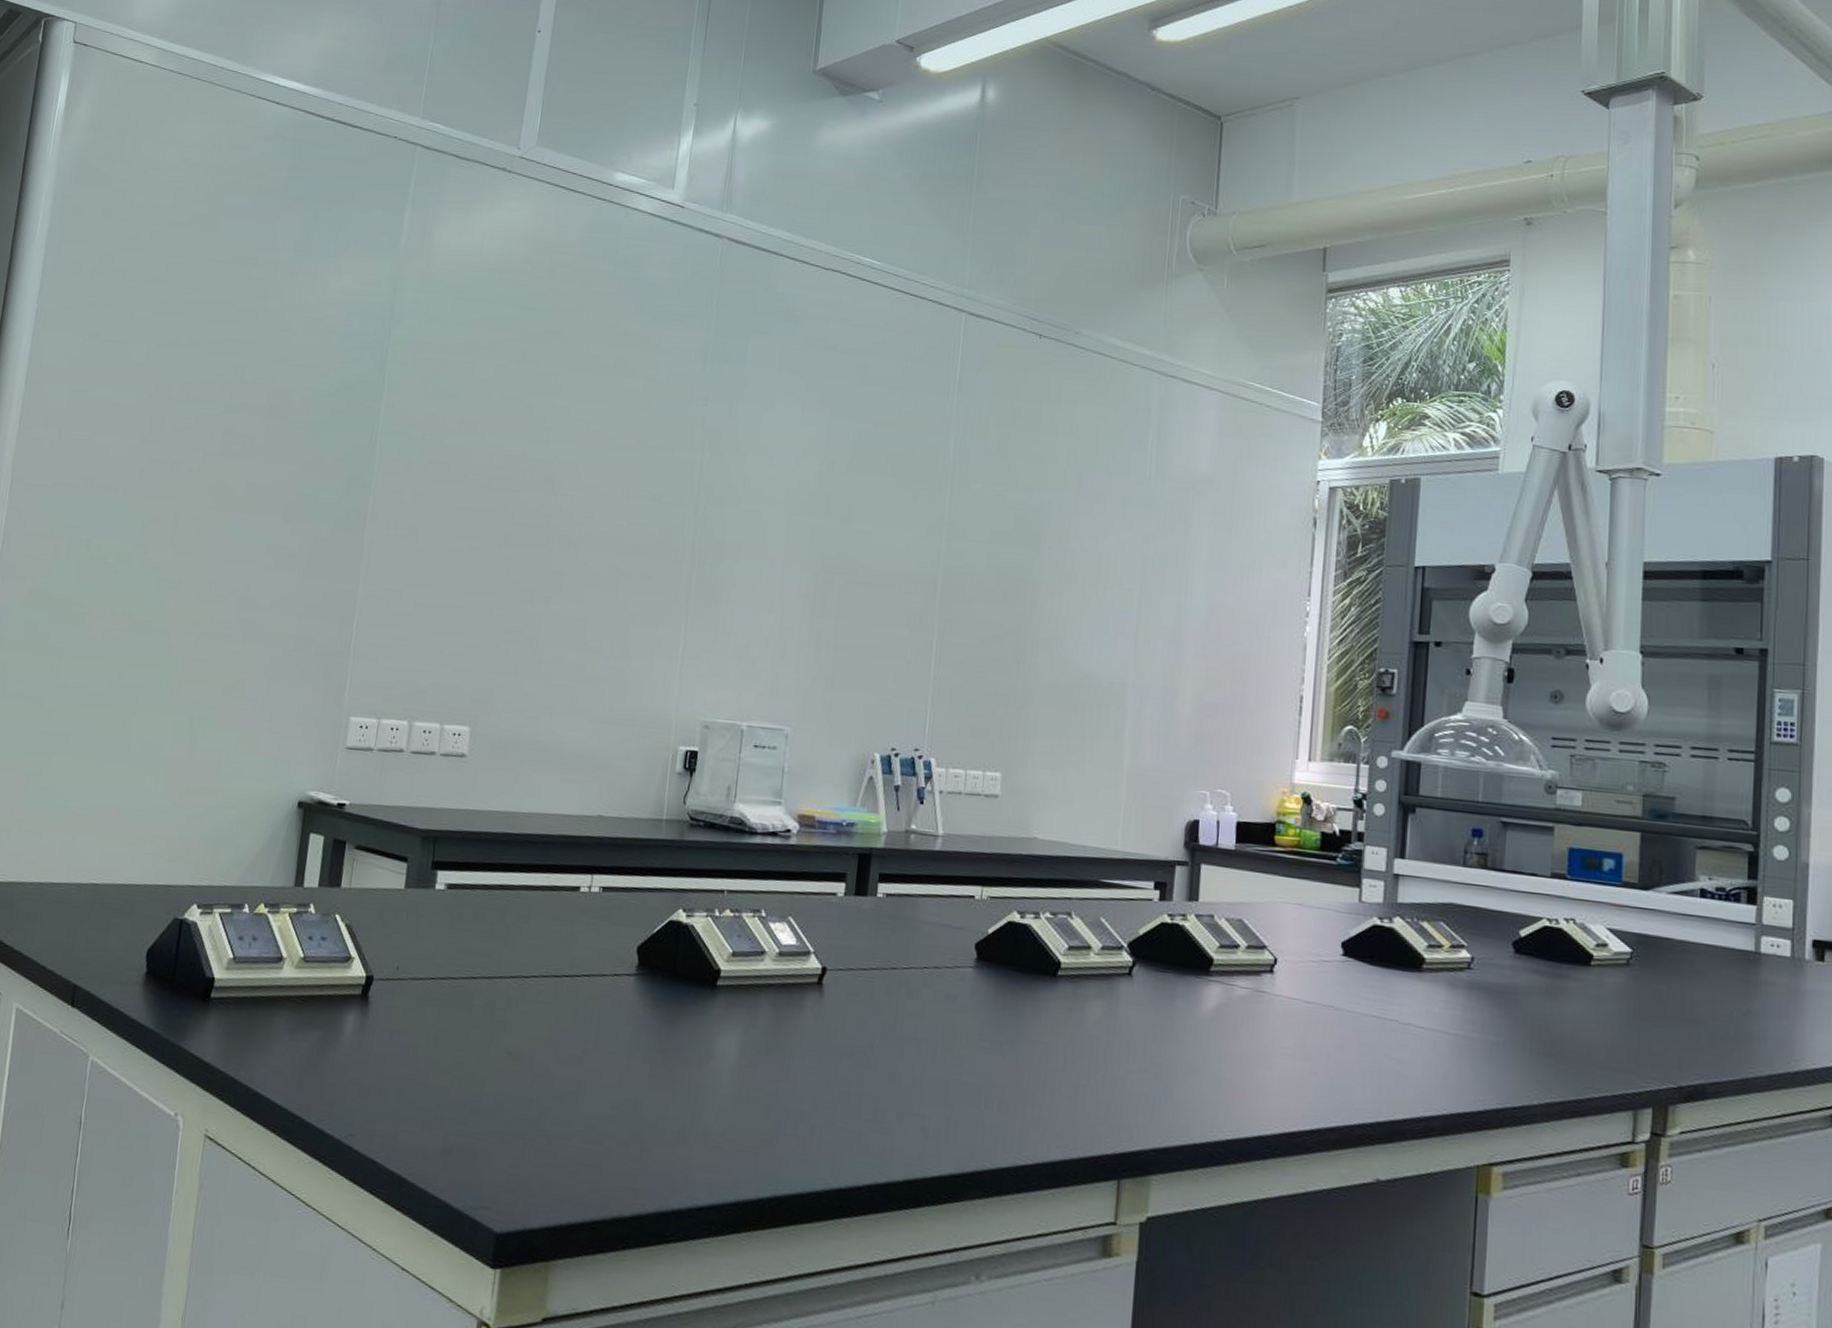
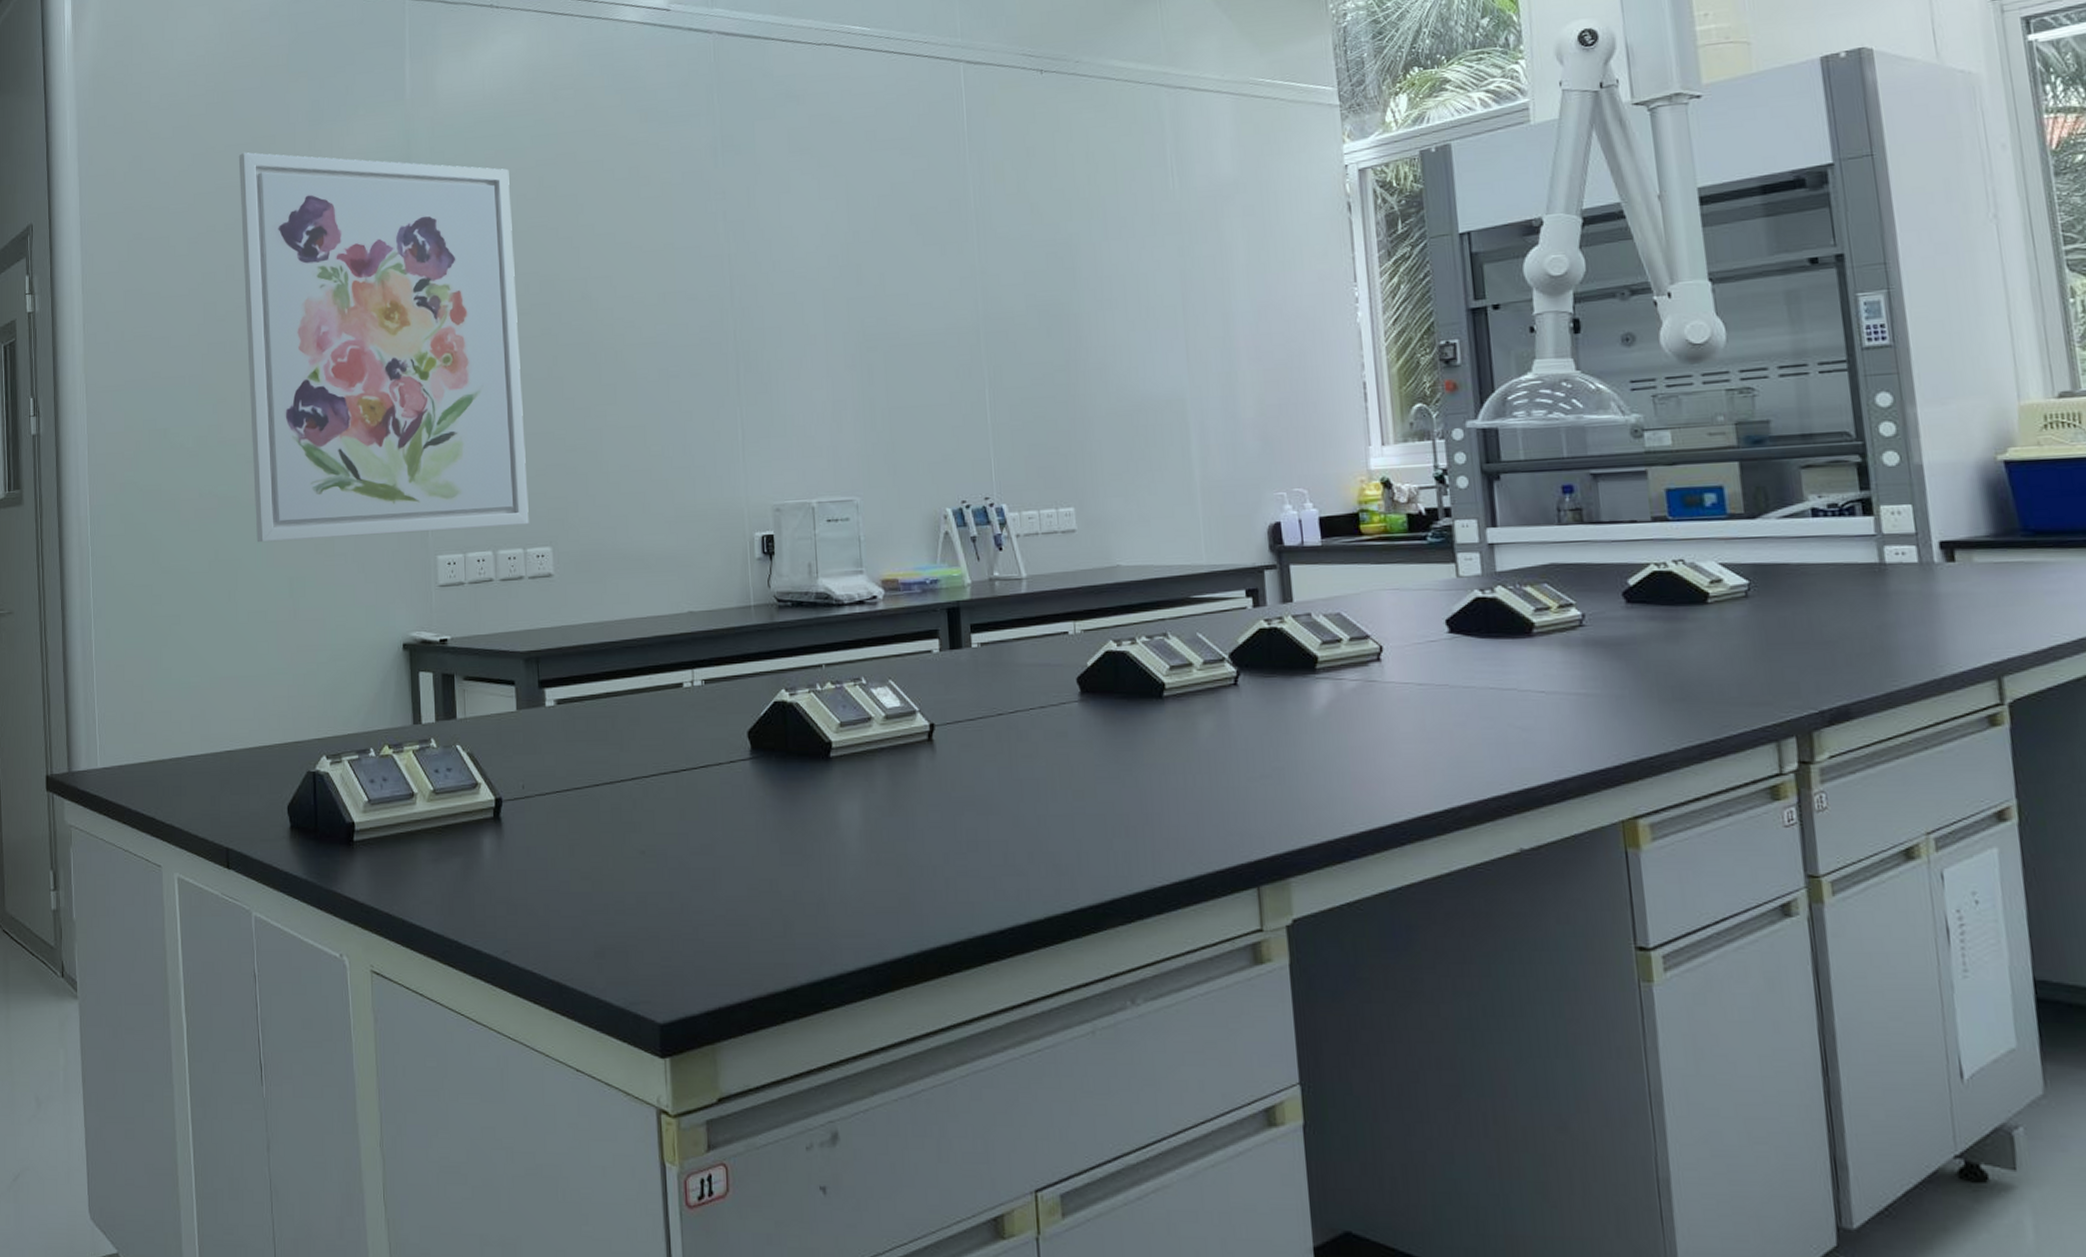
wall art: none [163,271,493,700] -> present [238,152,529,543]

